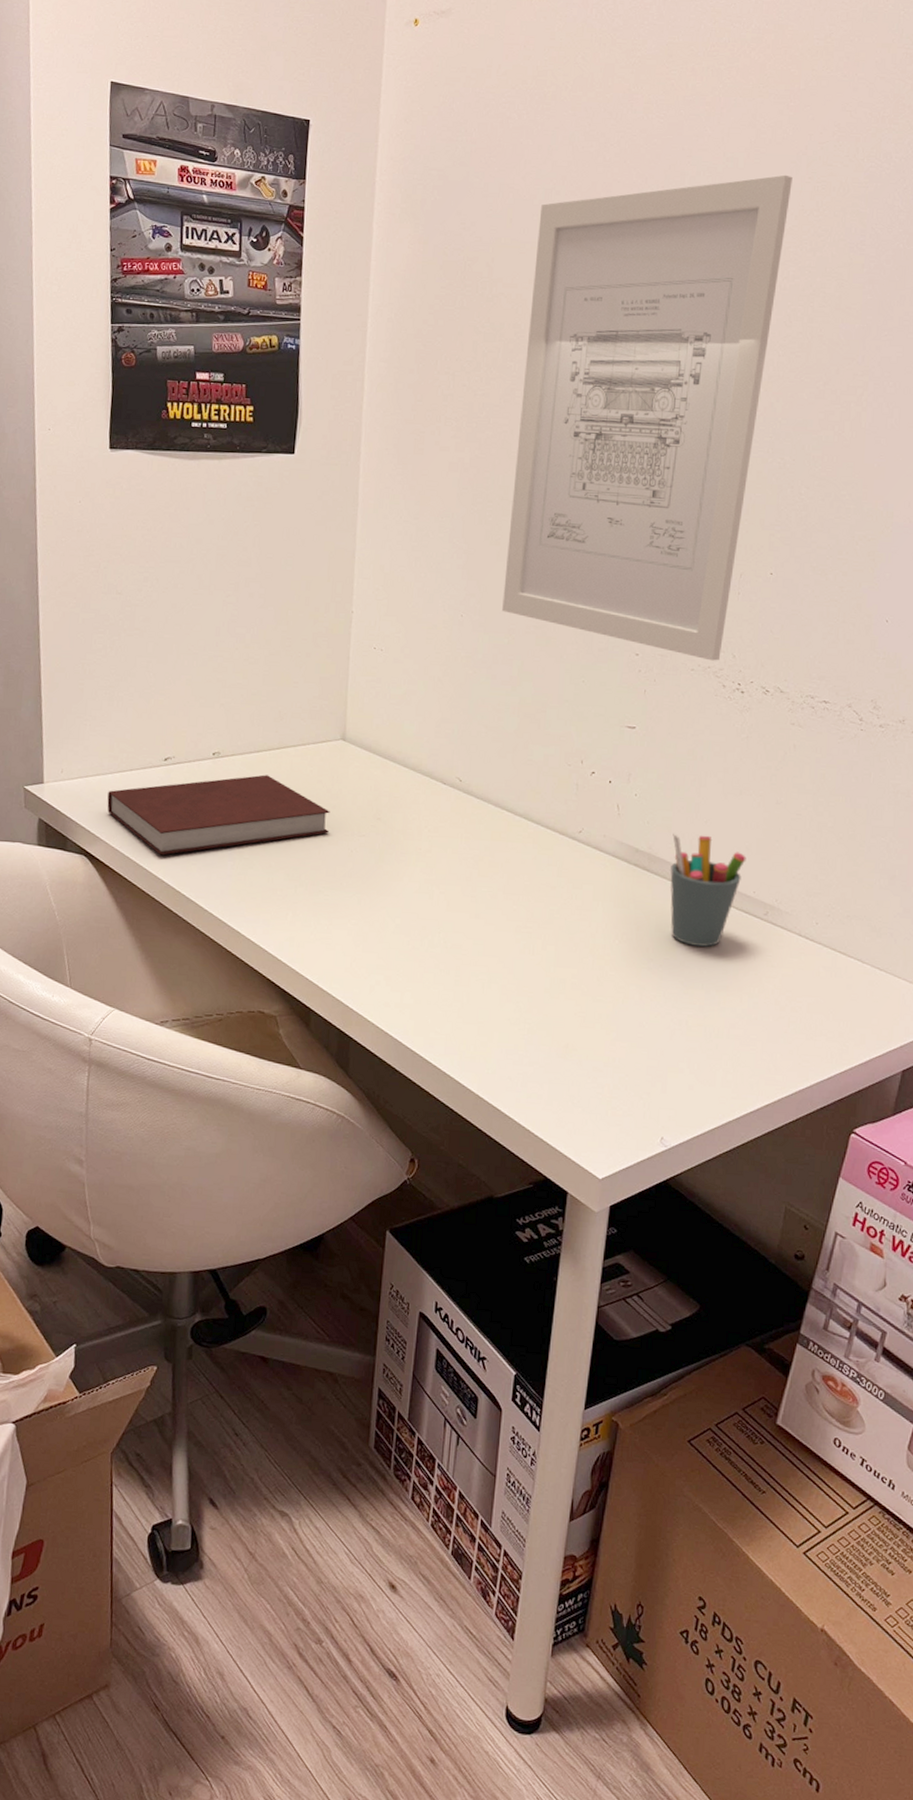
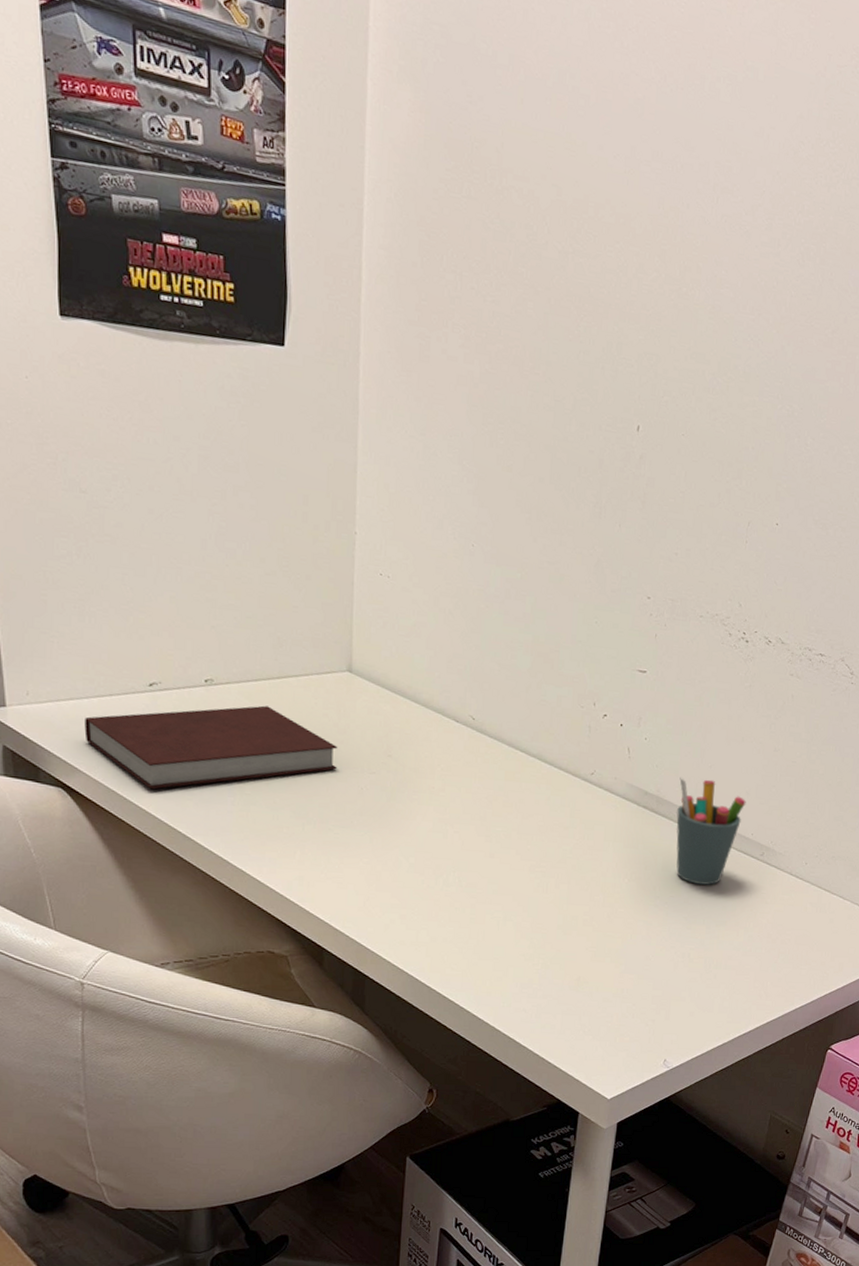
wall art: present [502,174,793,661] -> none [515,87,811,609]

